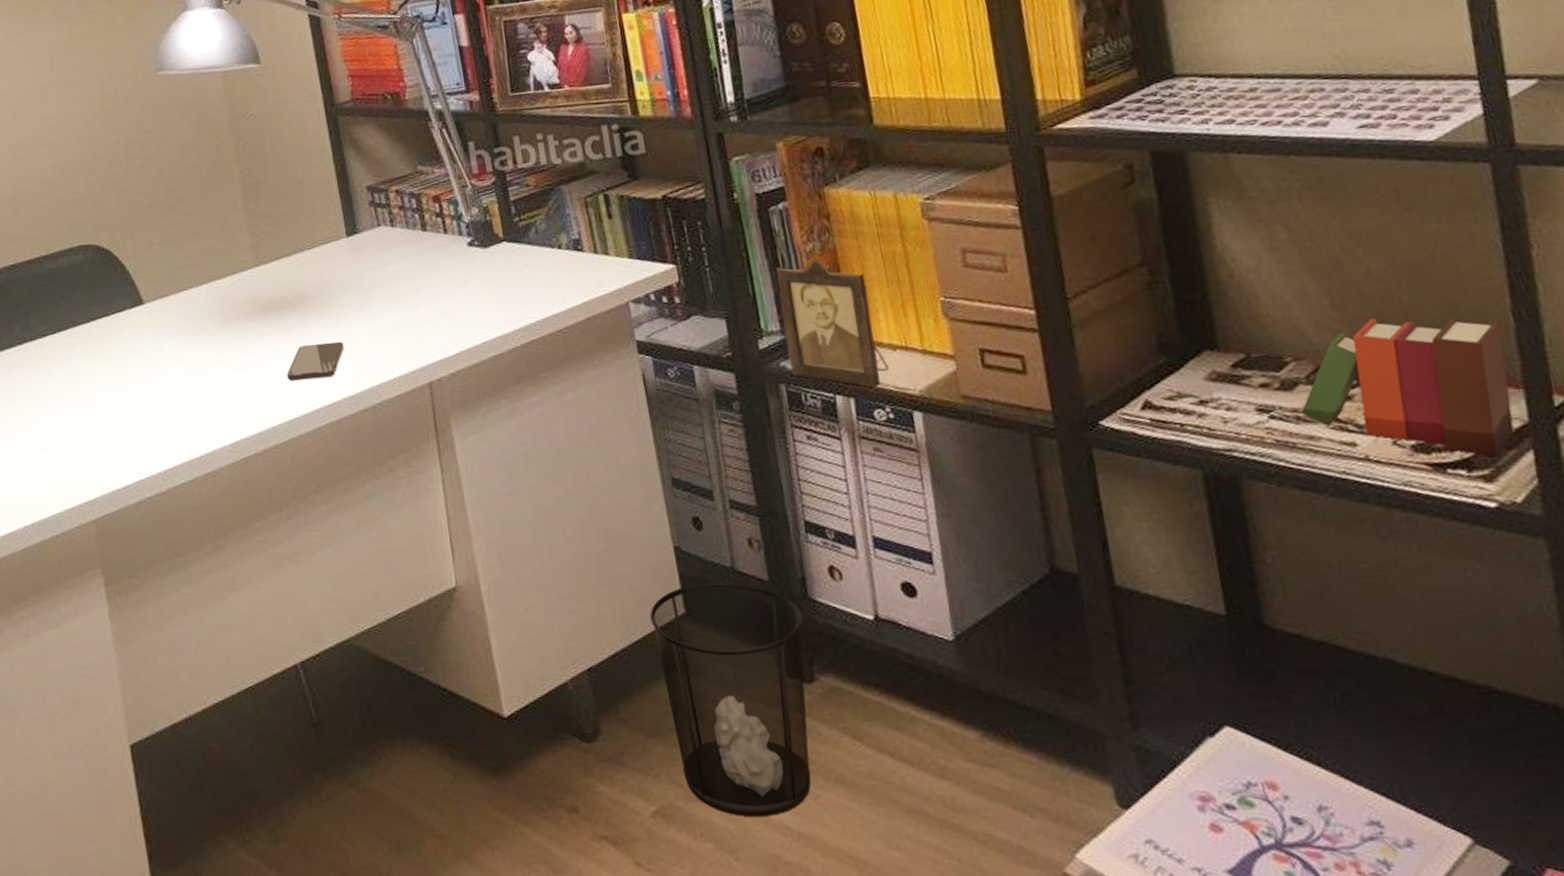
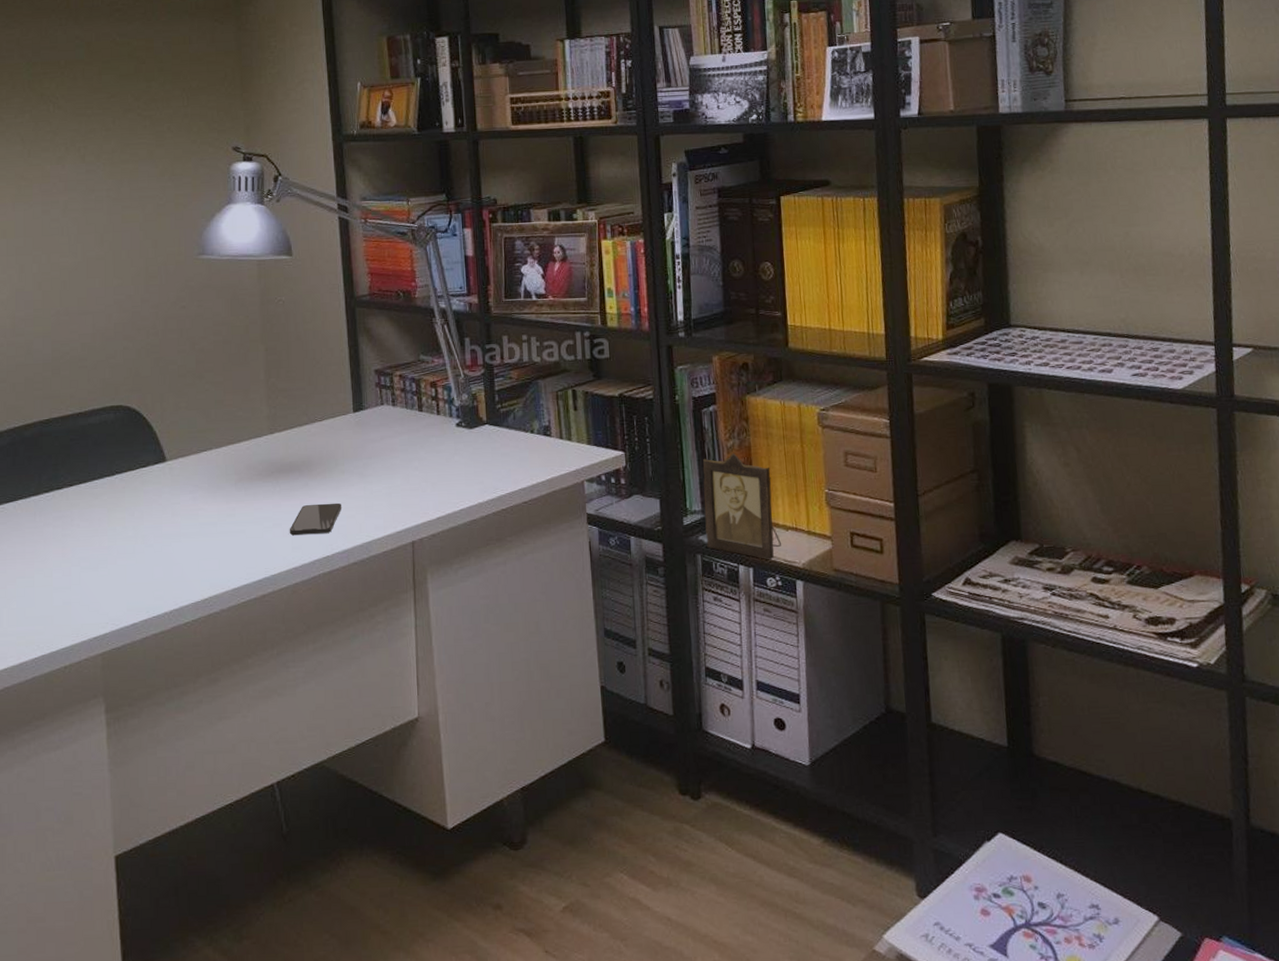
waste bin: present [649,582,811,818] -> none [575,716,696,911]
books: present [1301,317,1515,457] -> none [1073,521,1214,629]

